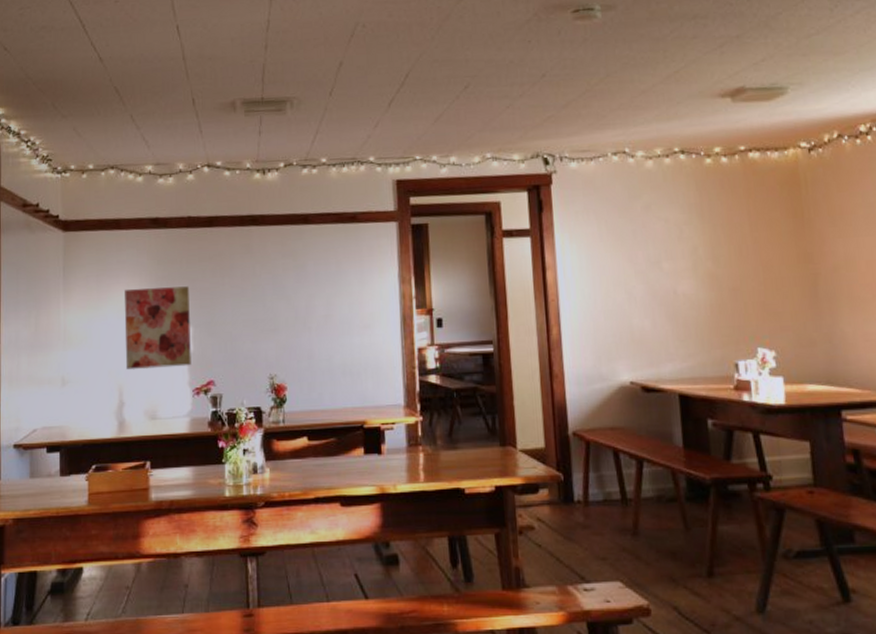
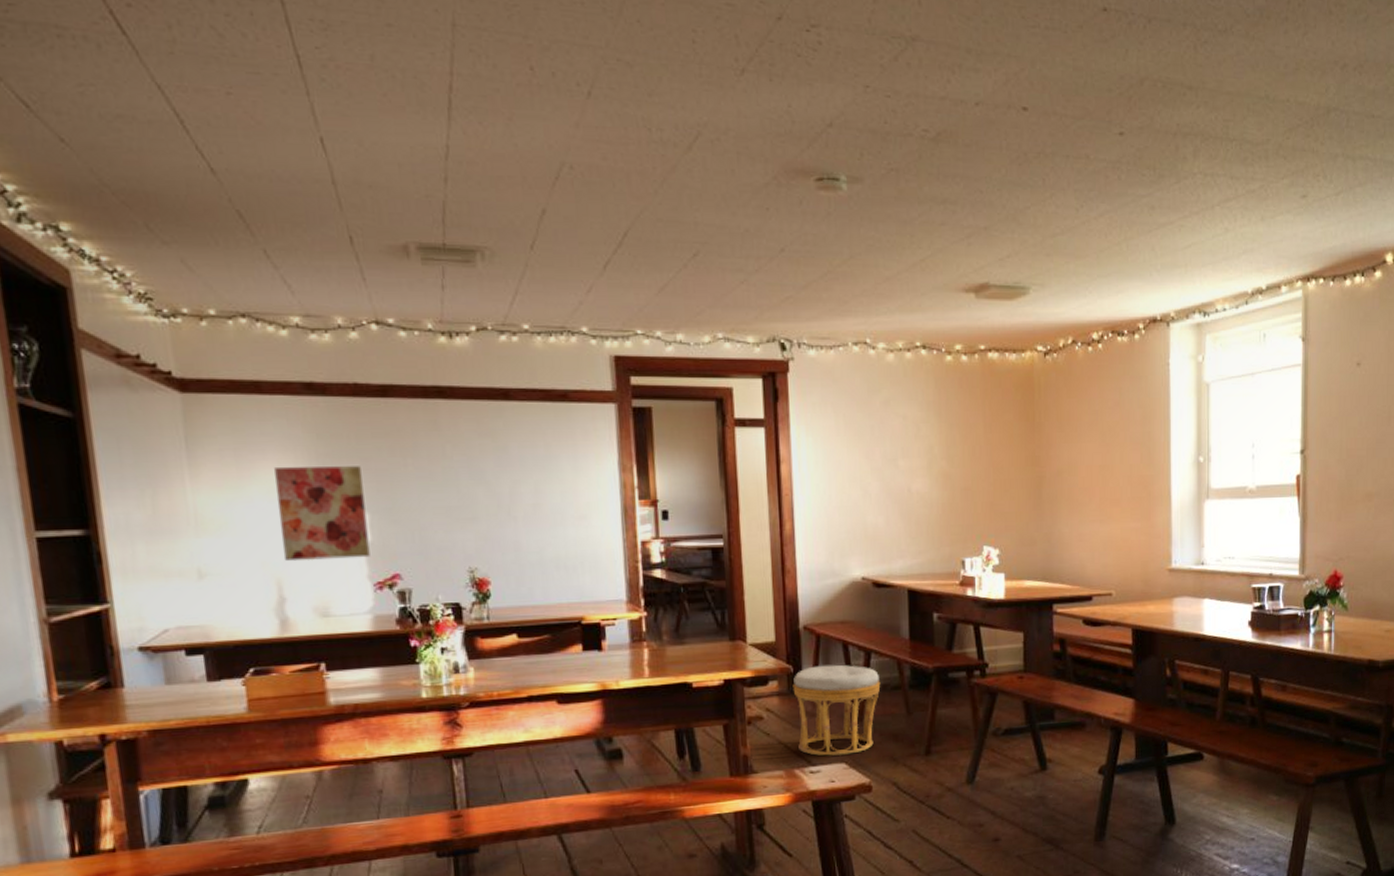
ottoman: none [563,473,655,574] -> present [792,664,881,757]

